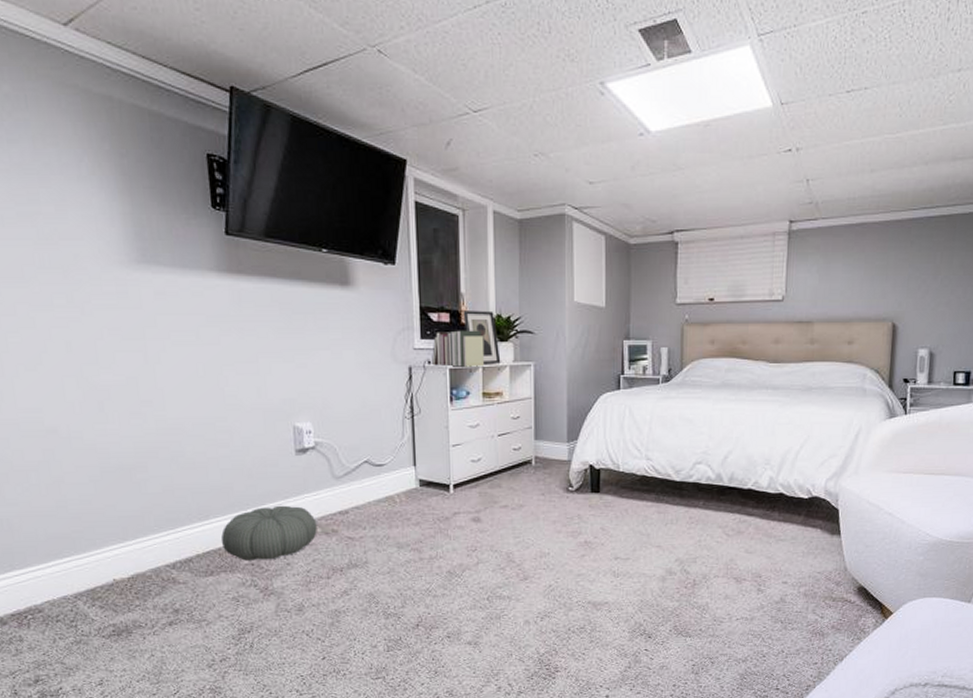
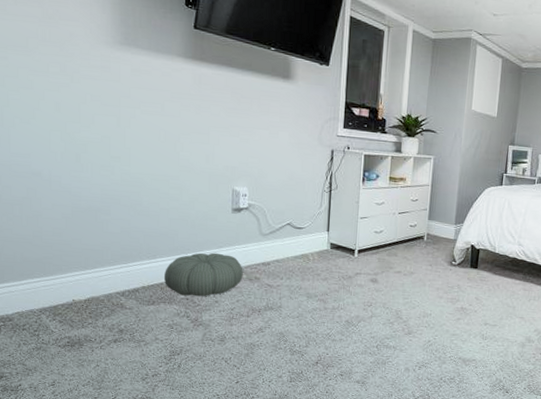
books: present [432,330,485,367] -> none [351,124,396,156]
picture frame: present [463,310,501,365] -> none [380,109,407,155]

